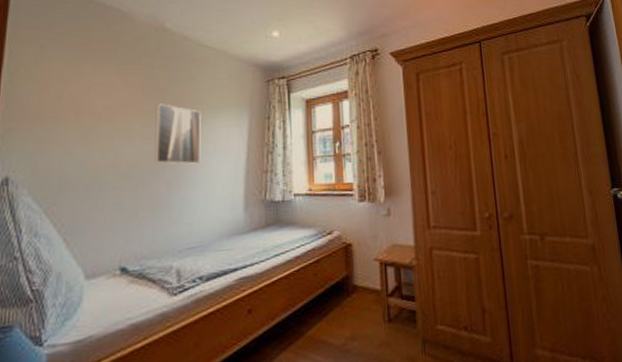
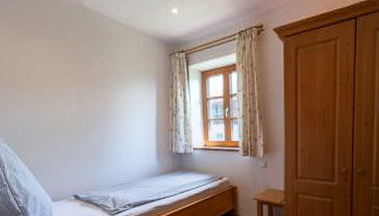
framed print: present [154,104,201,165] -> none [84,73,122,123]

